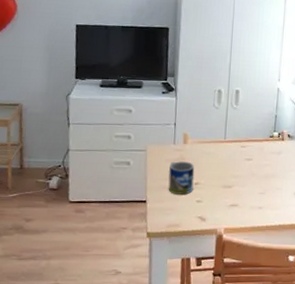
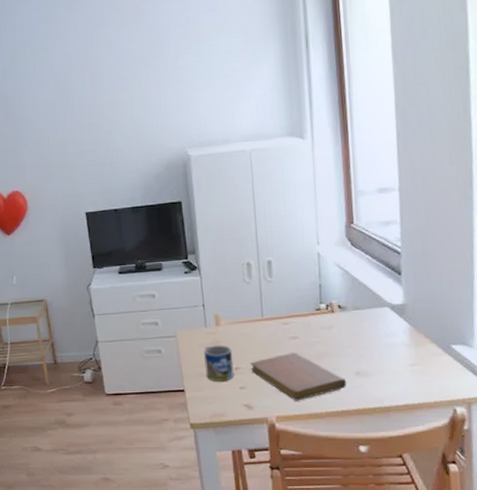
notebook: none [209,172,287,215] -> present [251,353,347,401]

